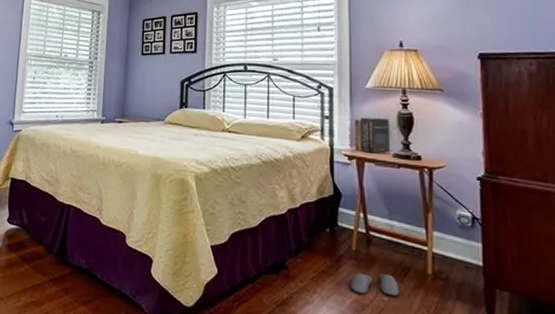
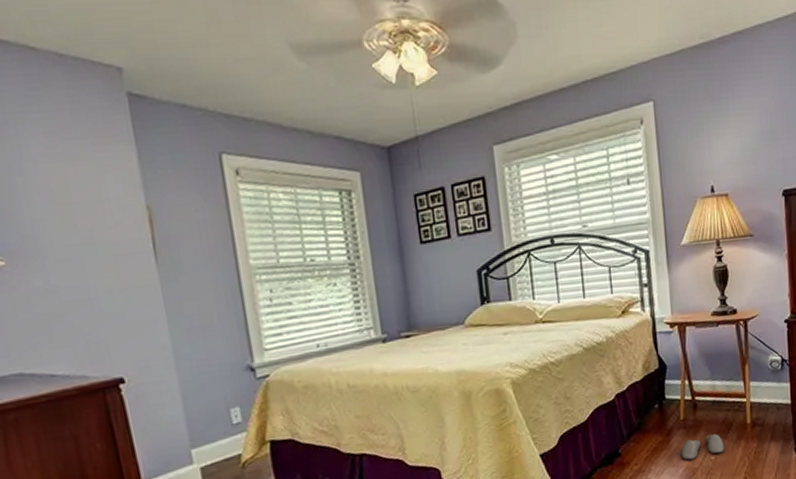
books: present [354,117,391,154] -> none [673,276,709,317]

